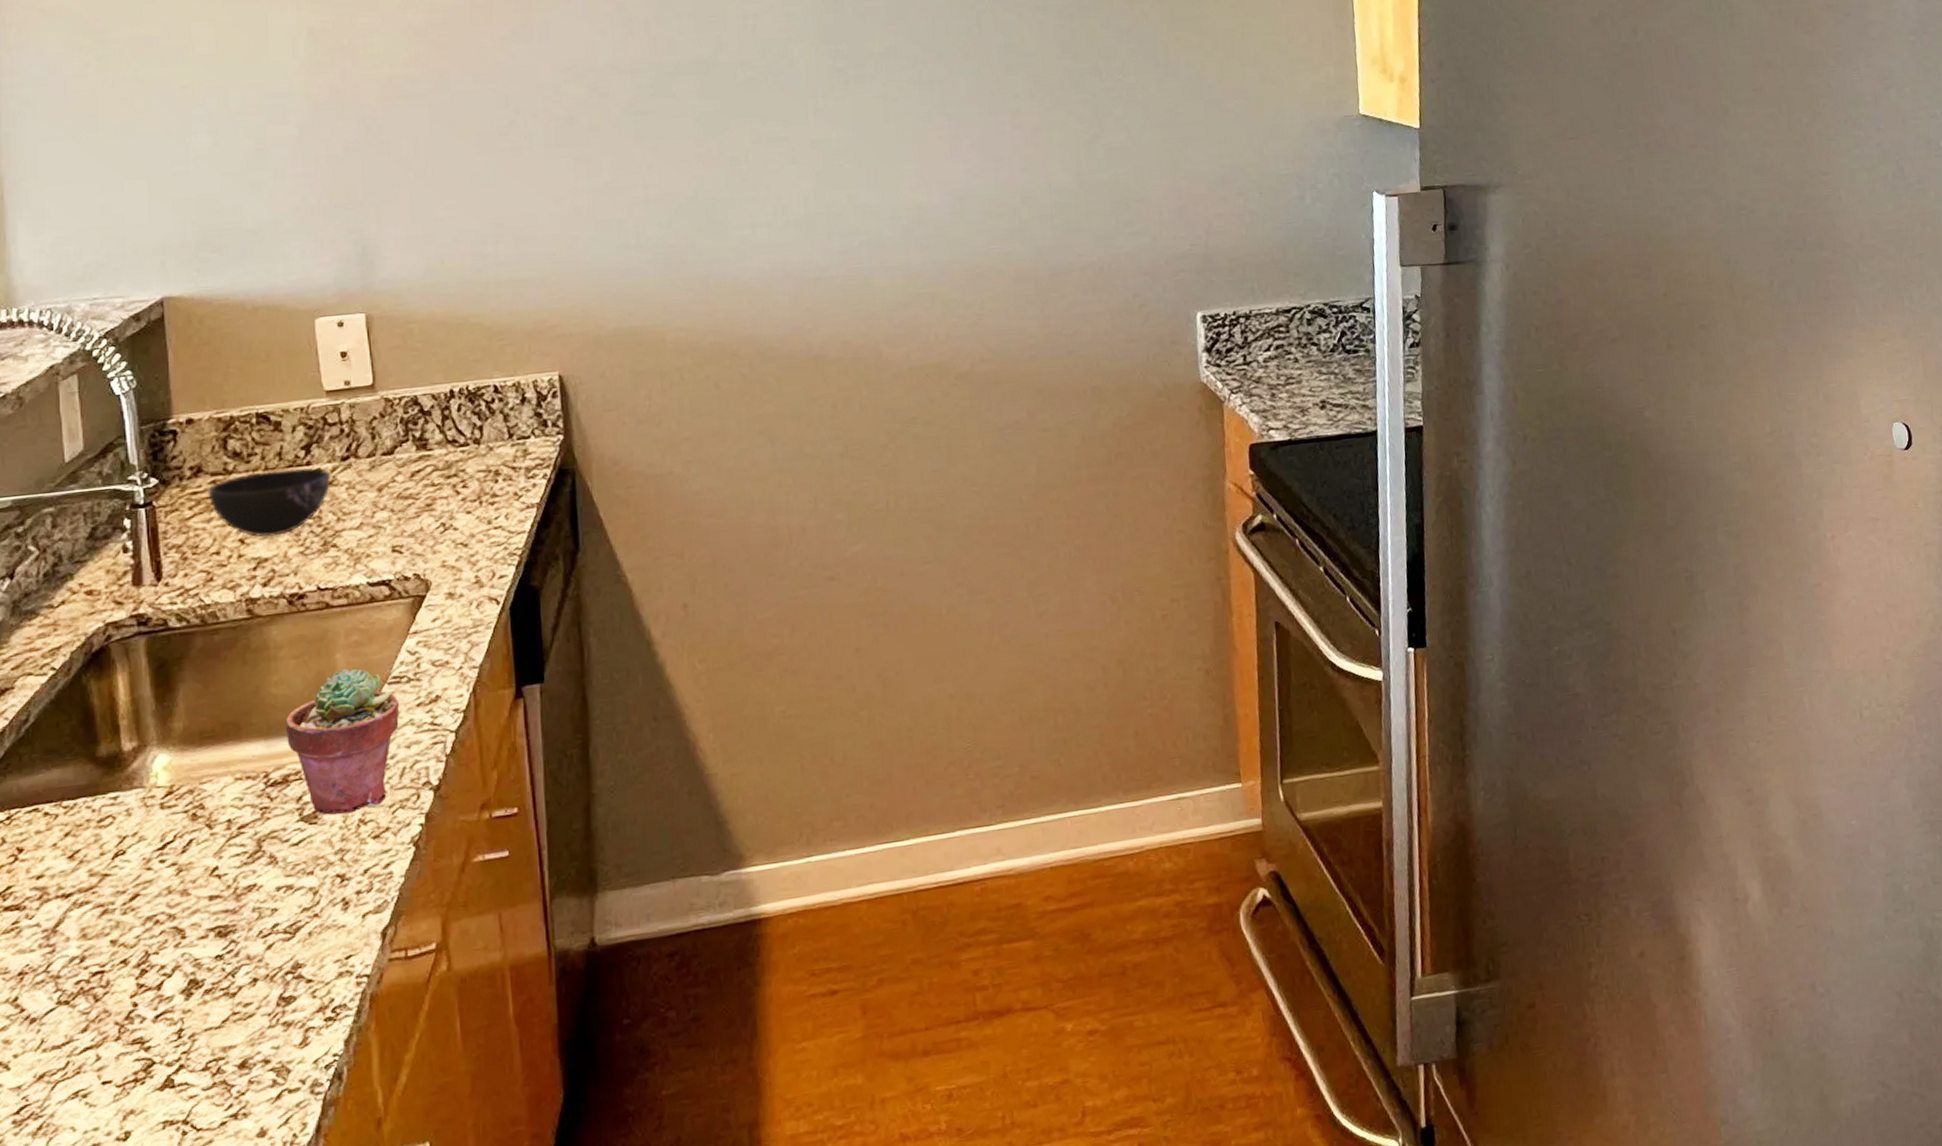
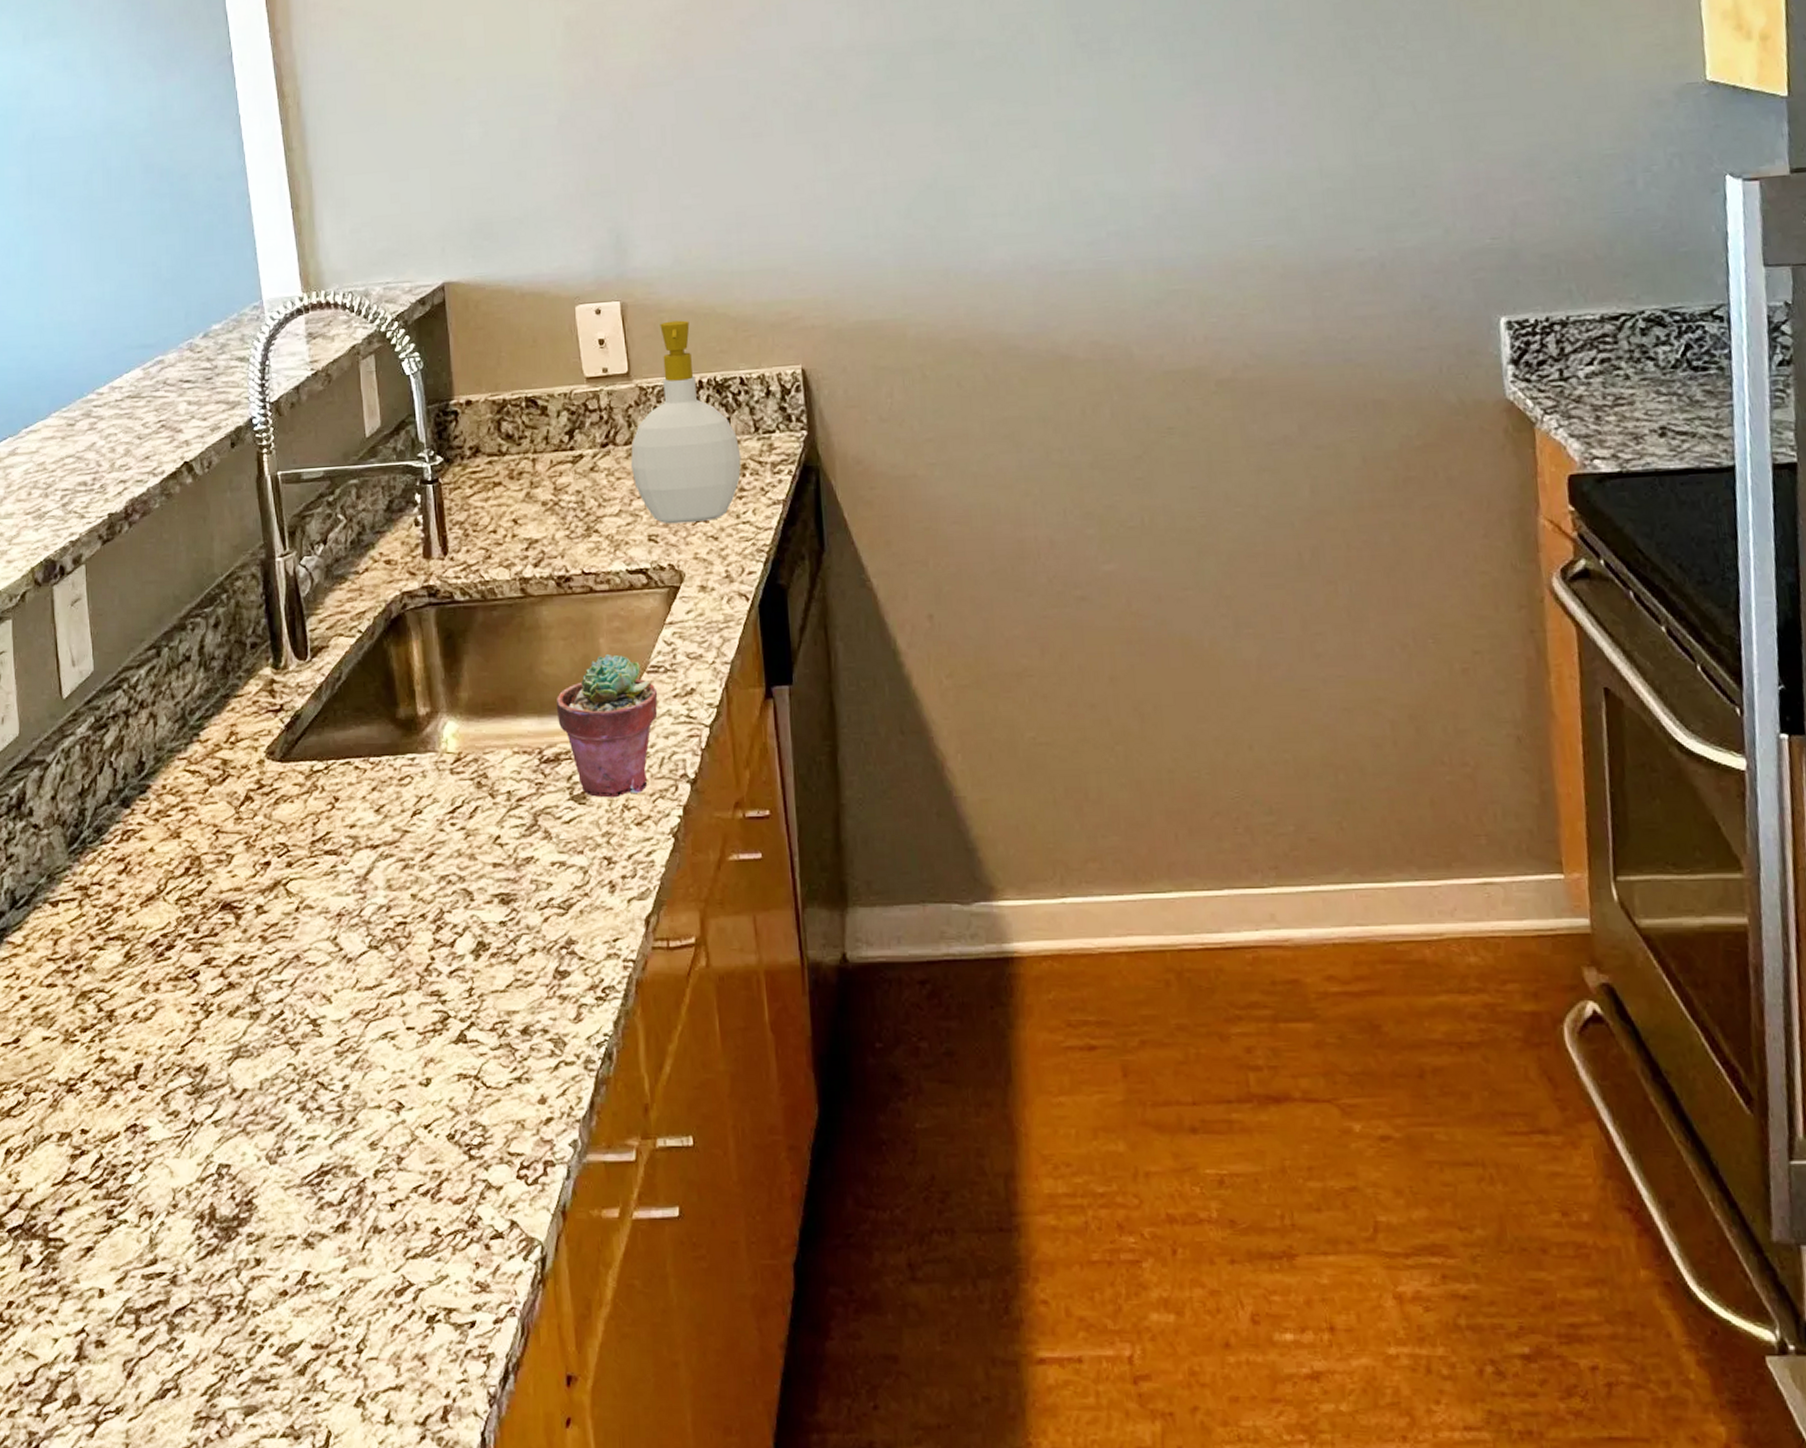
bowl: present [208,468,330,537] -> none [485,452,592,519]
soap bottle: none [373,330,494,534] -> present [630,320,741,524]

